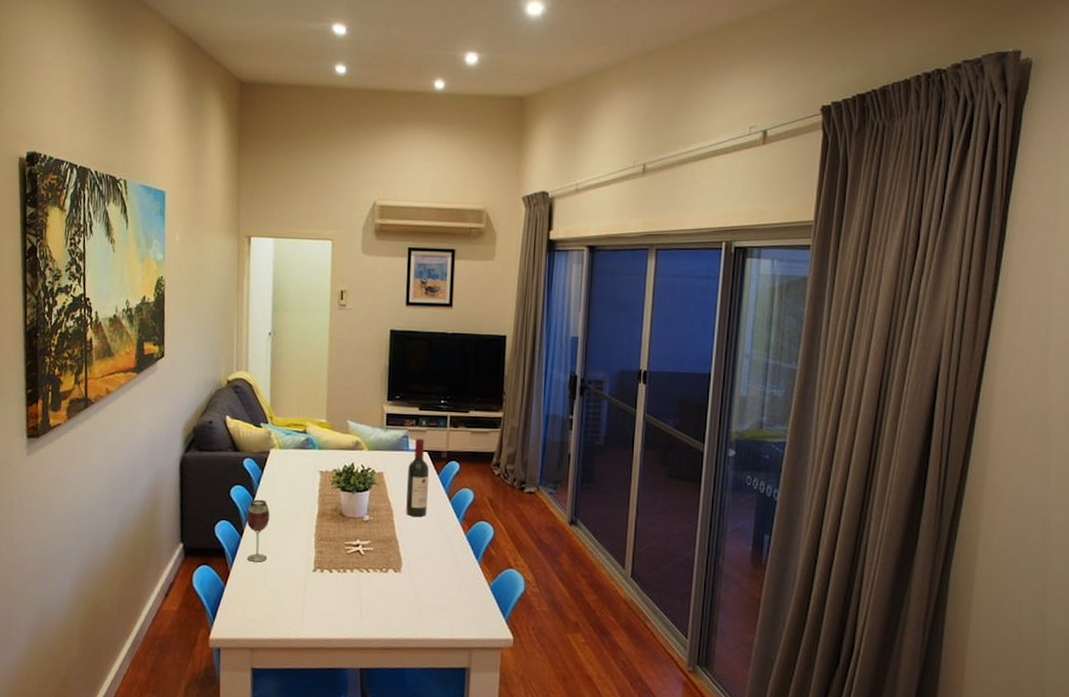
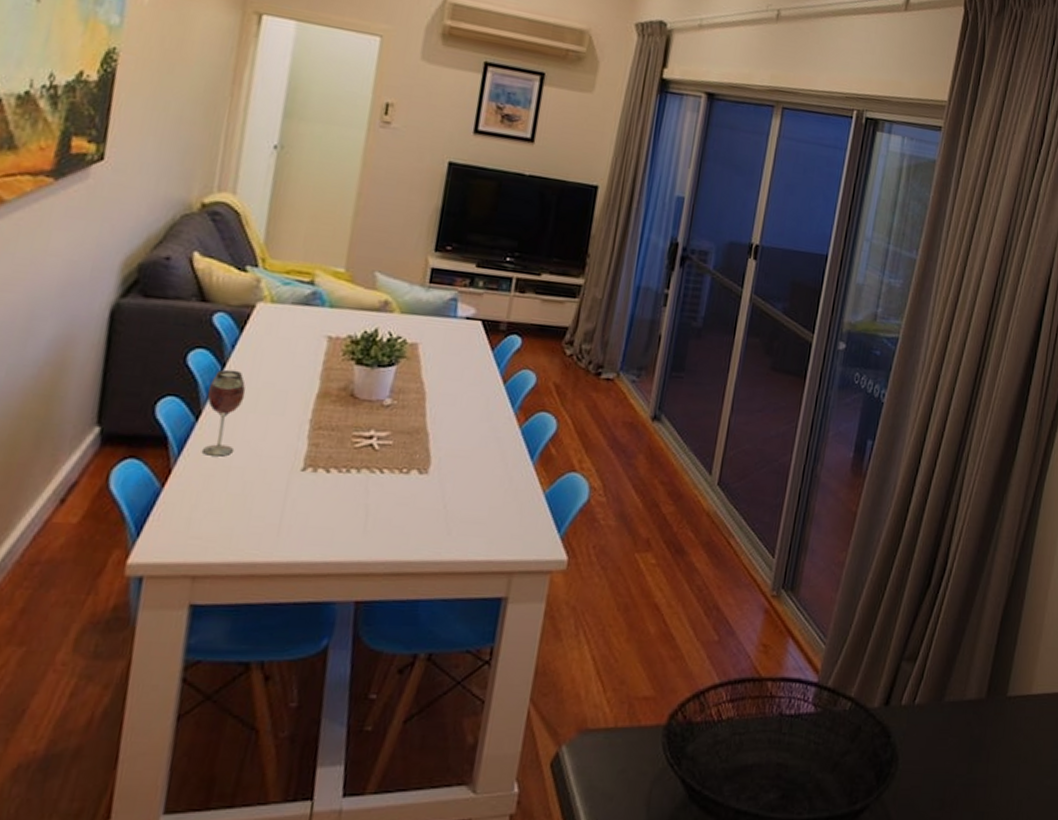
wine bottle: present [406,438,429,517] -> none [444,302,481,403]

